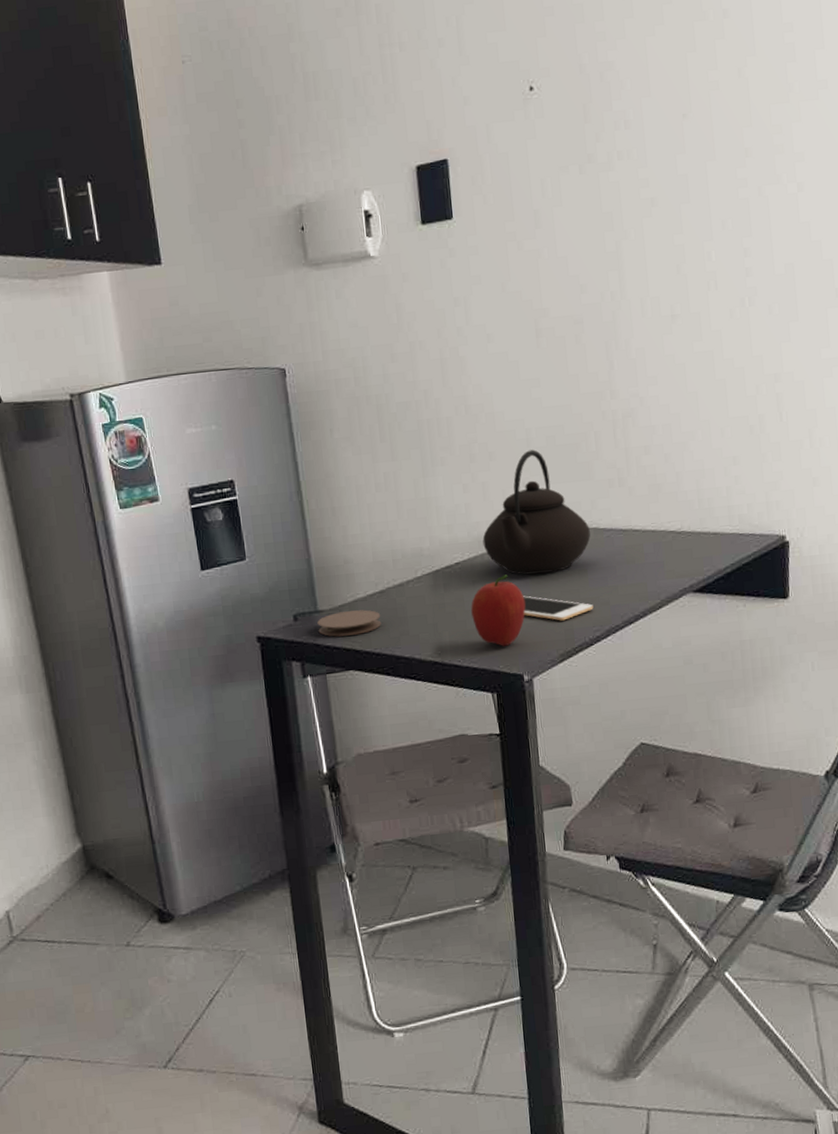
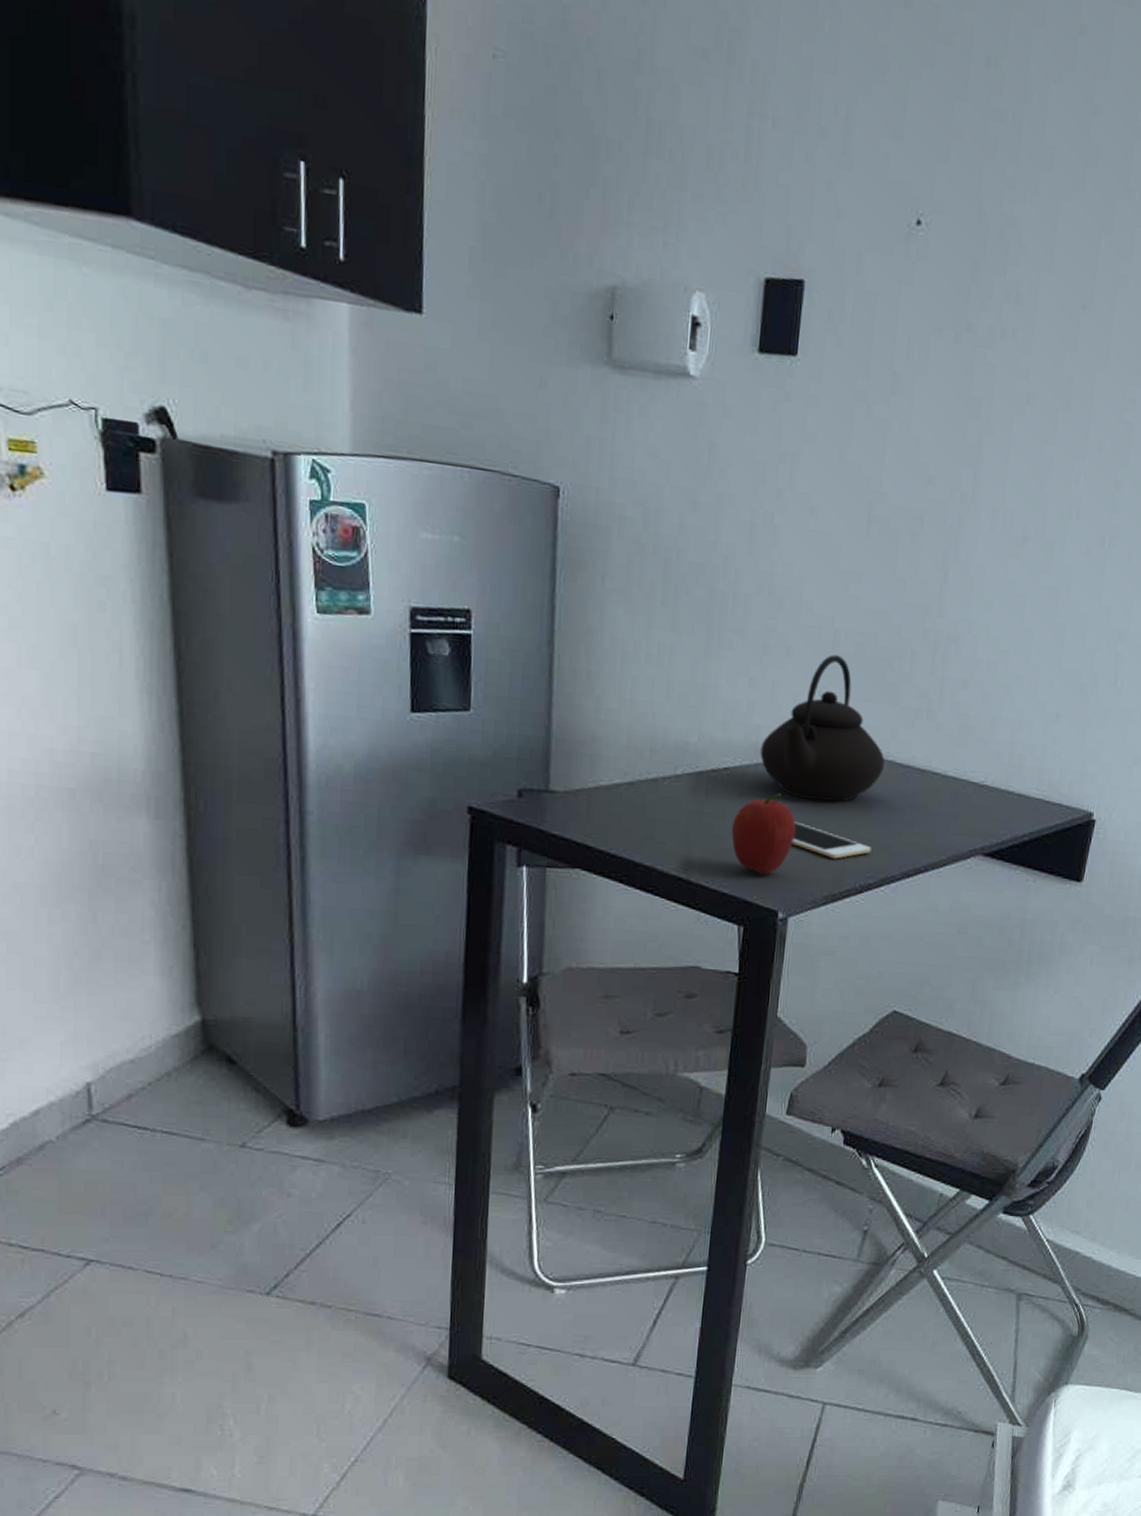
coaster: present [317,609,382,637] -> none [545,797,625,829]

